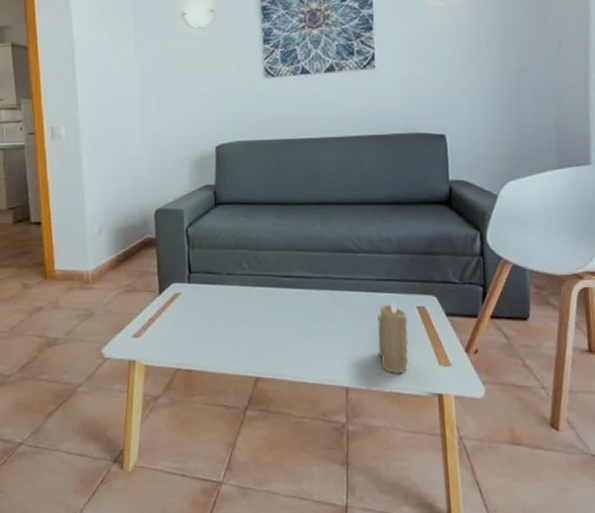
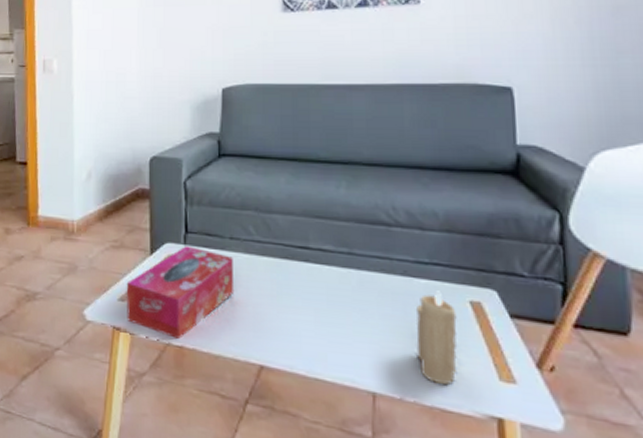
tissue box: none [139,284,232,364] -> present [126,246,233,339]

